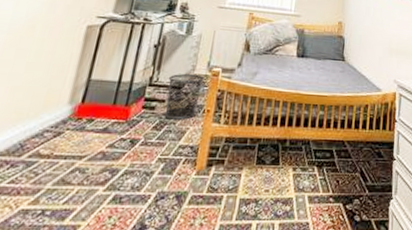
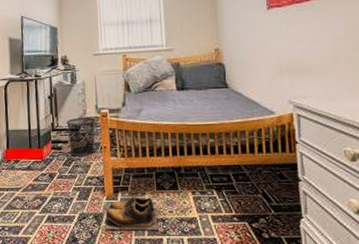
shoes: none [185,172,251,214] -> present [105,197,159,231]

